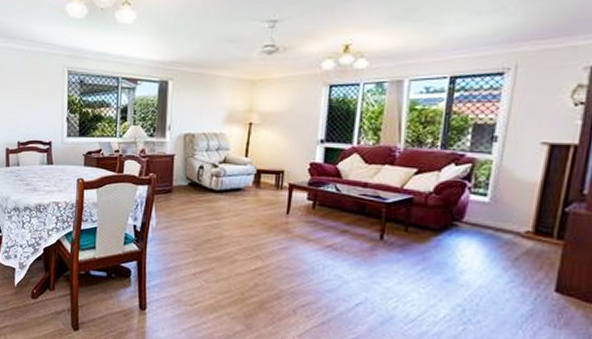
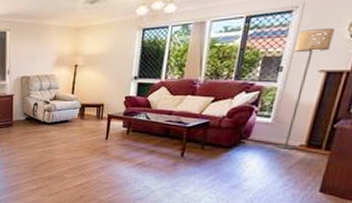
floor lamp: none [496,95,555,237] -> present [276,28,335,149]

